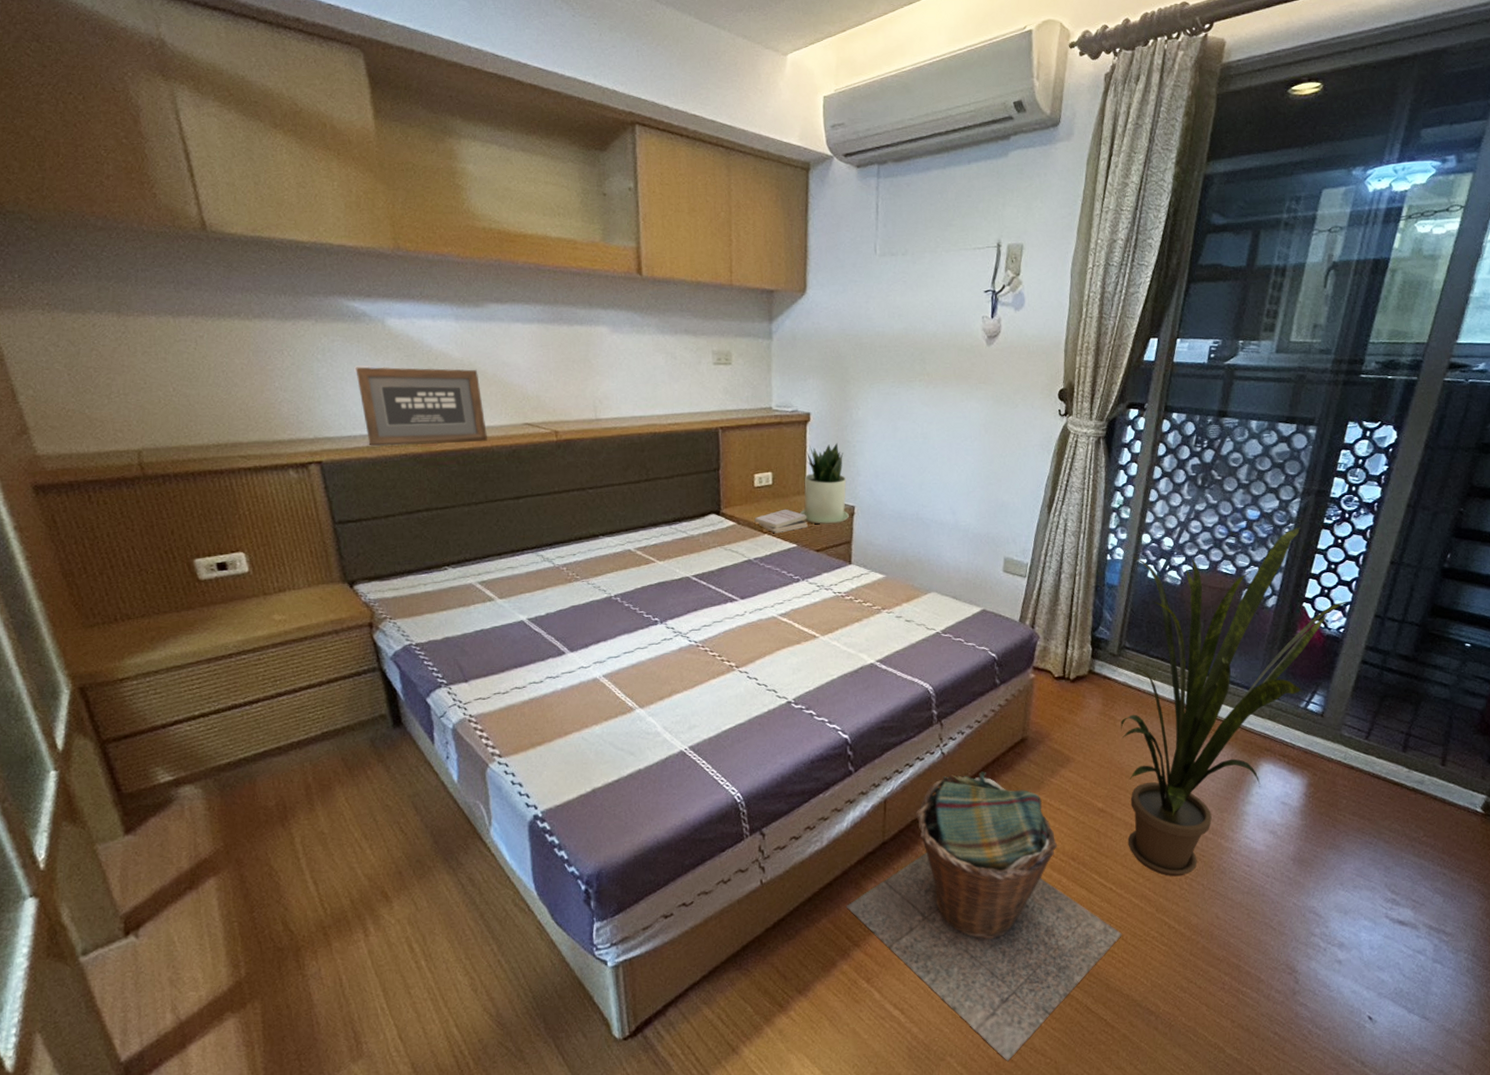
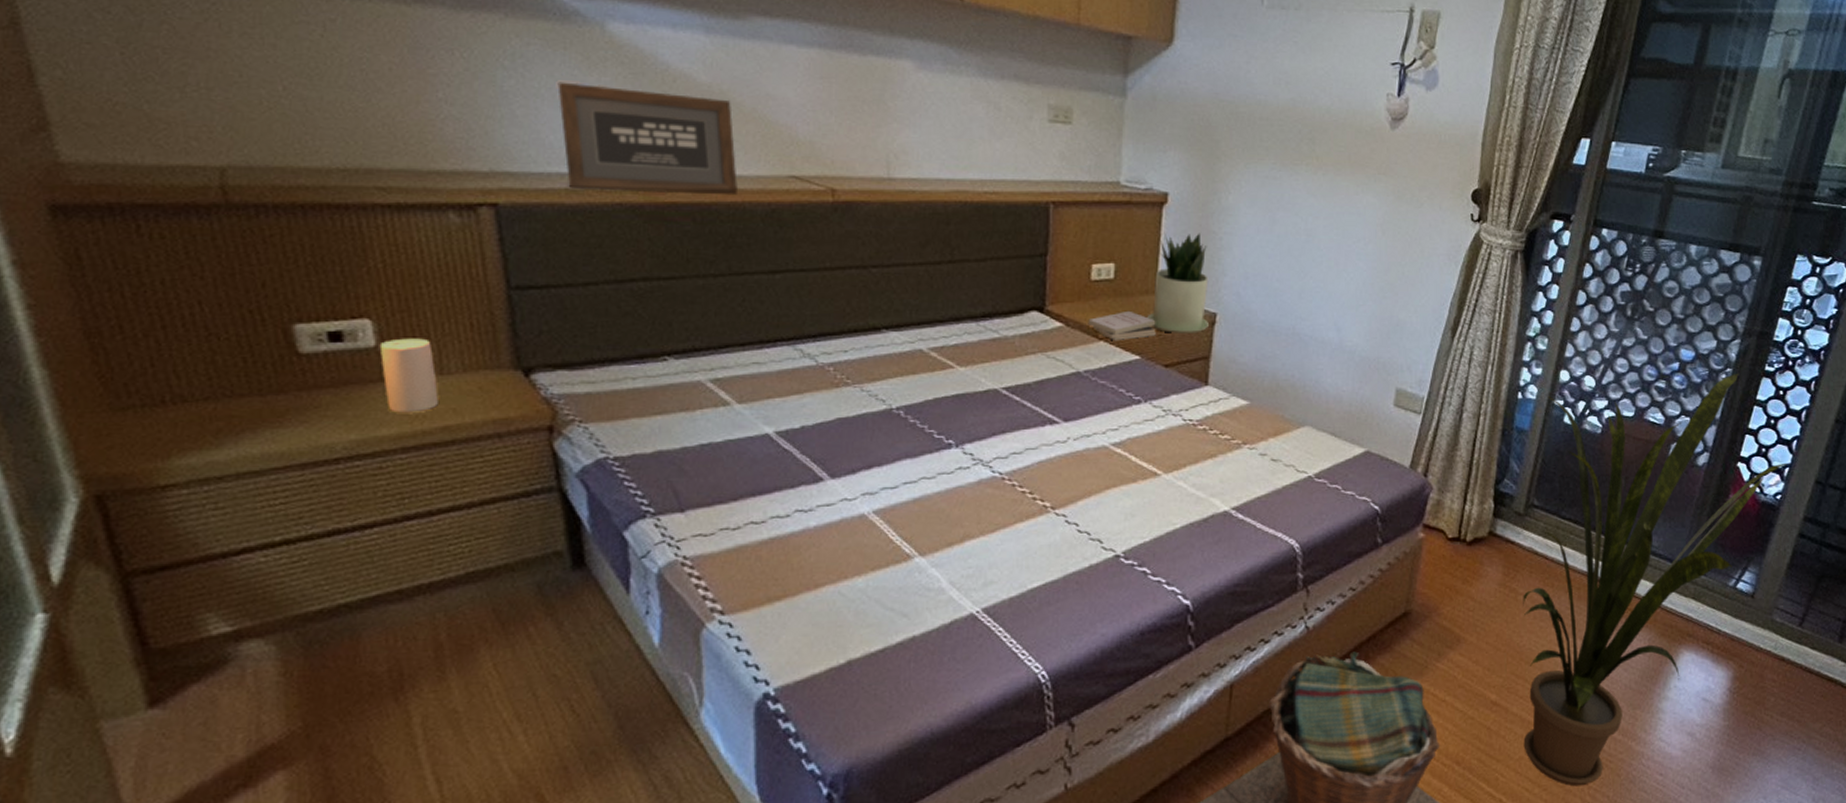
candle: none [251,564,293,619] -> present [379,338,438,413]

